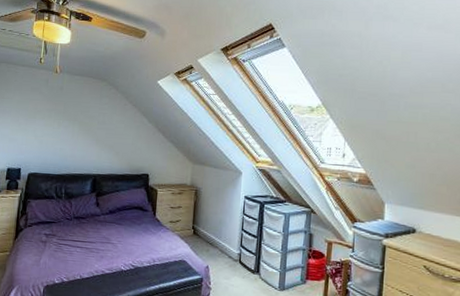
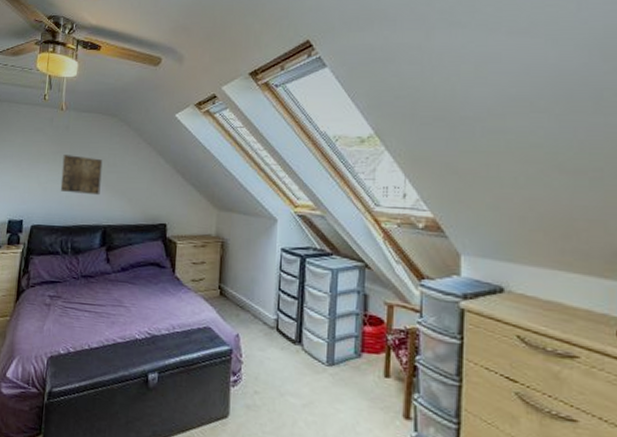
wall art: none [55,112,93,149] -> present [60,155,103,196]

